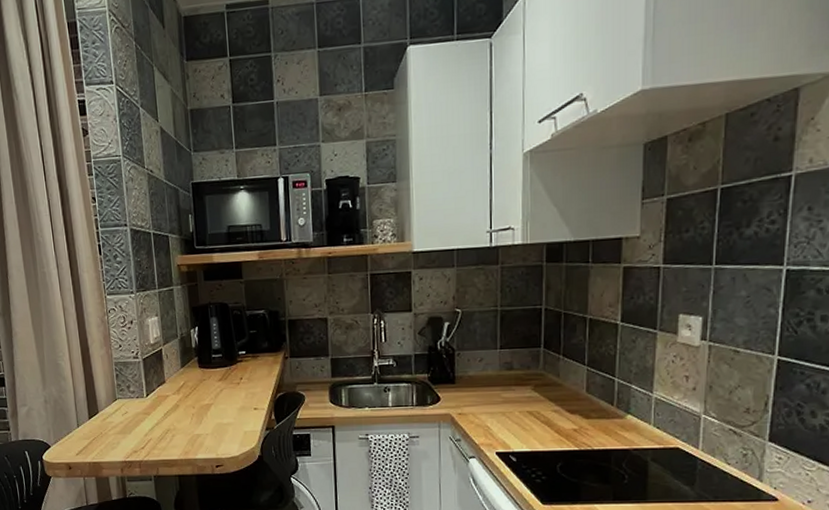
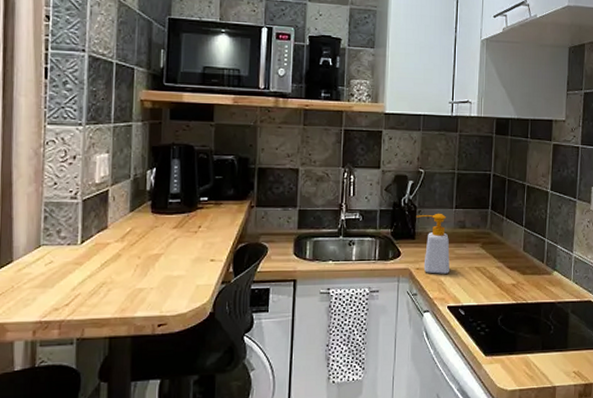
soap bottle: none [455,354,496,419] -> present [416,213,450,274]

